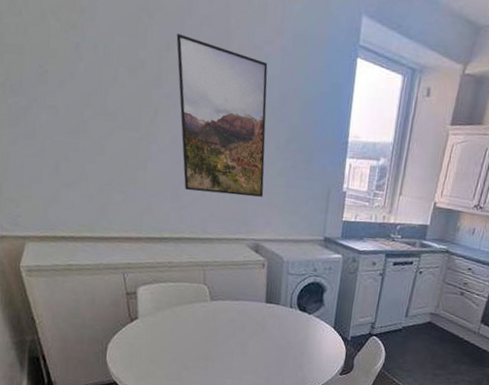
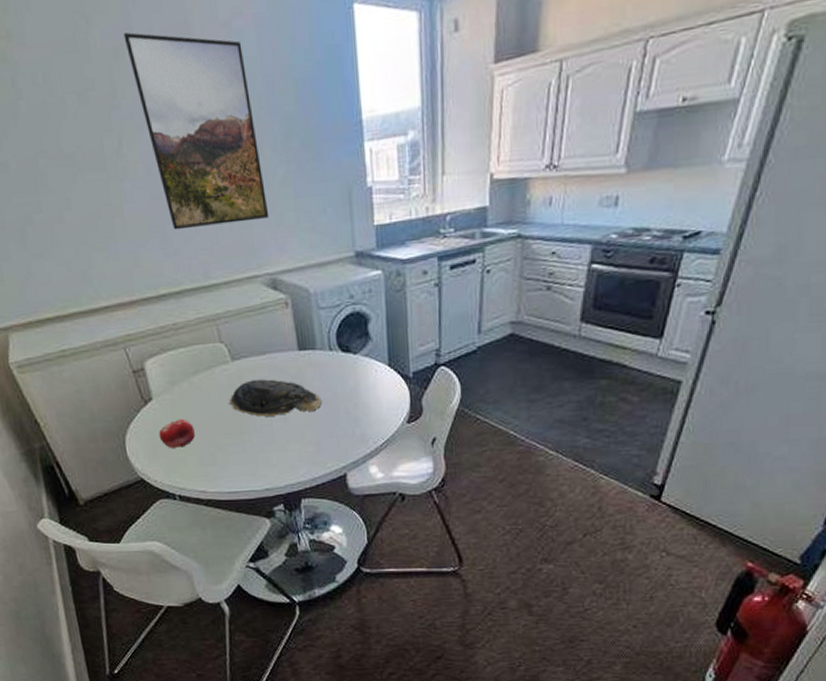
fruit: none [137,338,168,362] -> present [158,418,195,448]
decorative bowl: none [201,318,276,352] -> present [229,379,322,417]

